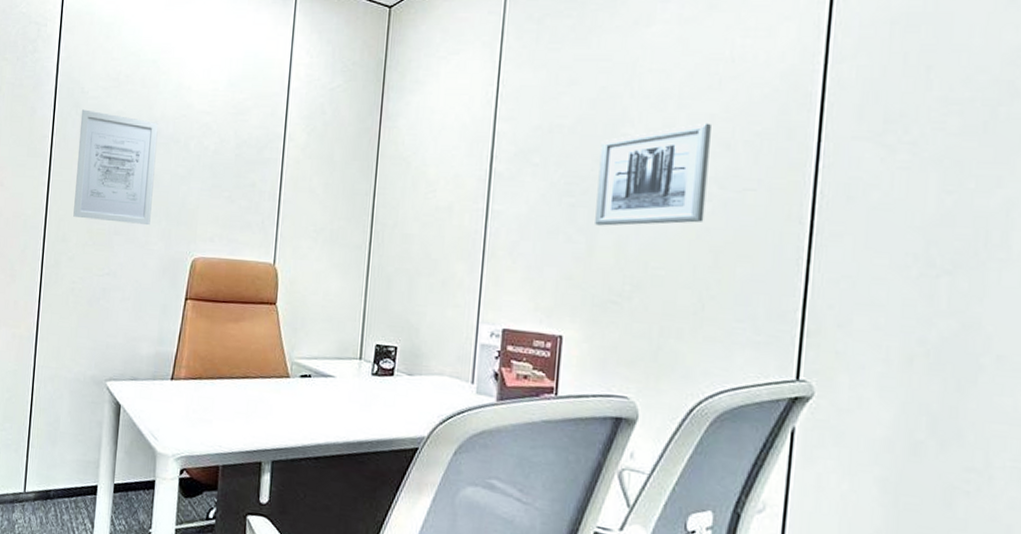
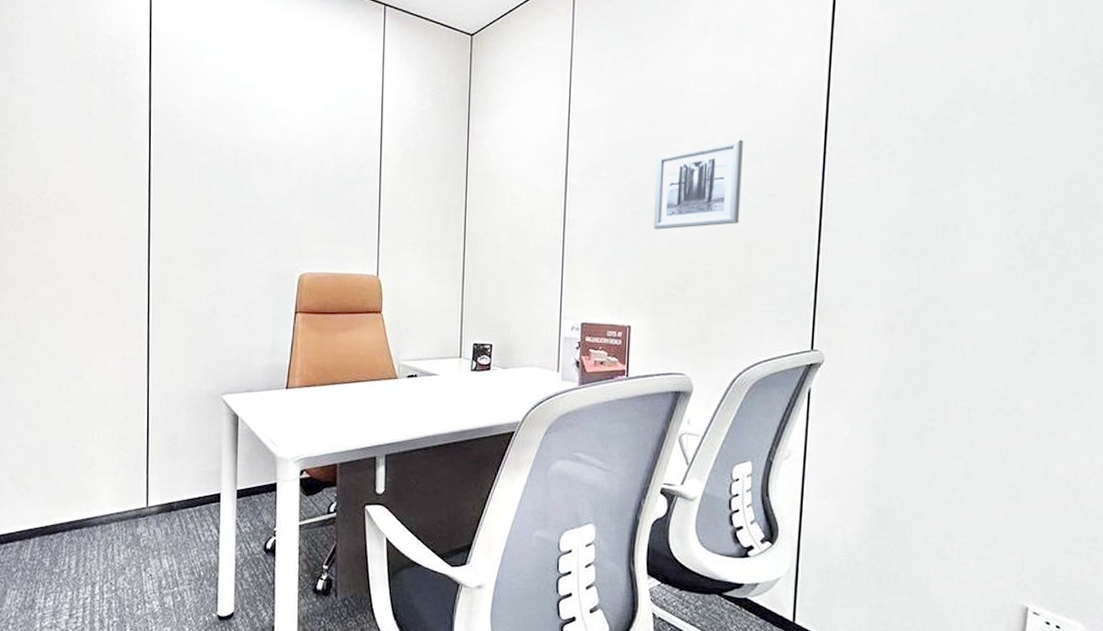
wall art: present [73,109,159,225] -> none [177,133,258,244]

